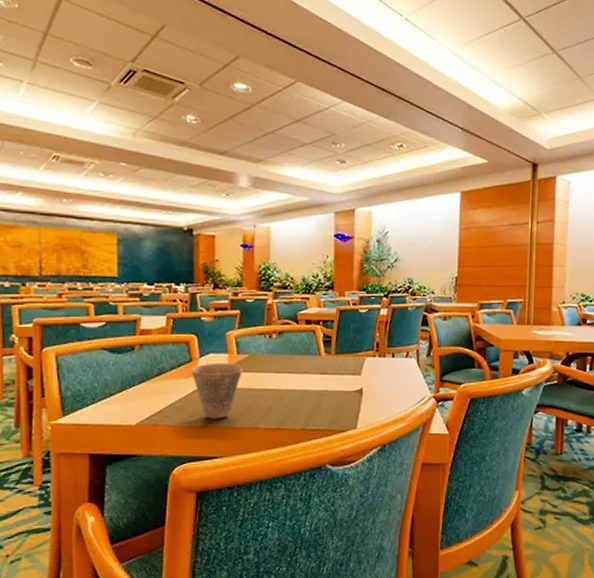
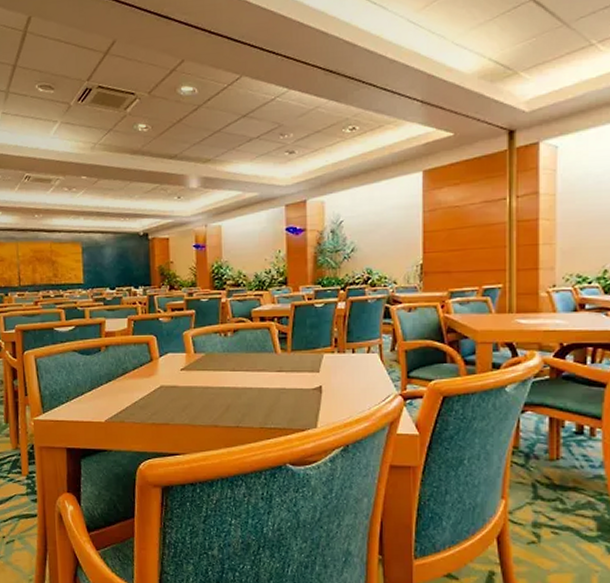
cup: present [190,362,243,419] -> none [151,361,201,417]

